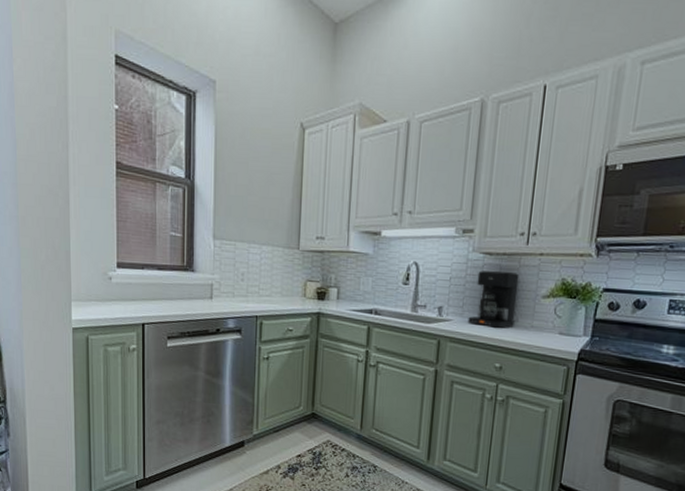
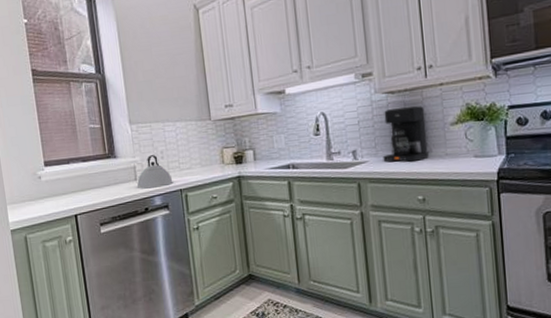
kettle: none [211,275,250,310] -> present [136,155,173,189]

